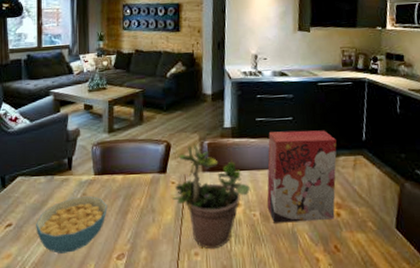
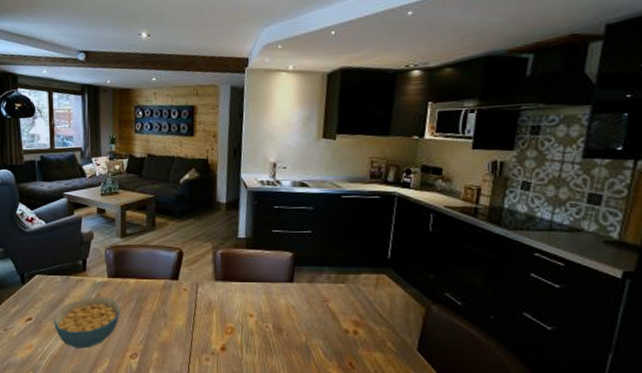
potted plant: present [171,141,250,250] -> none [183,252,263,357]
cereal box: present [266,130,337,223] -> none [280,244,359,337]

